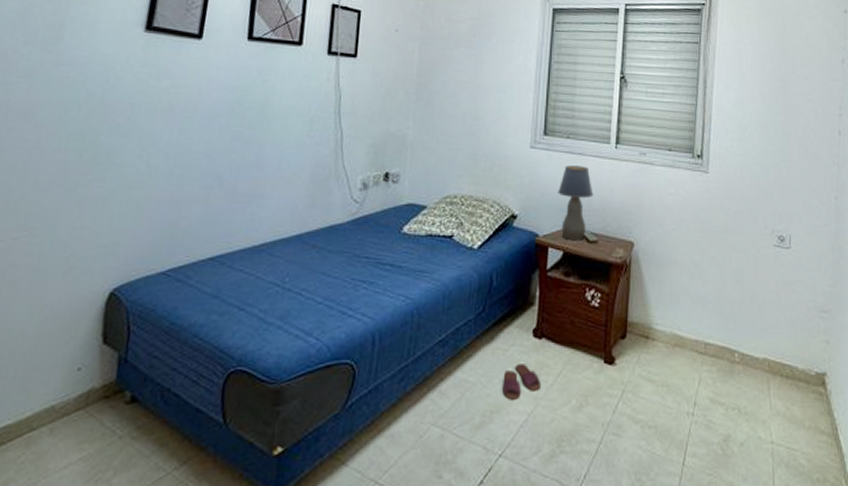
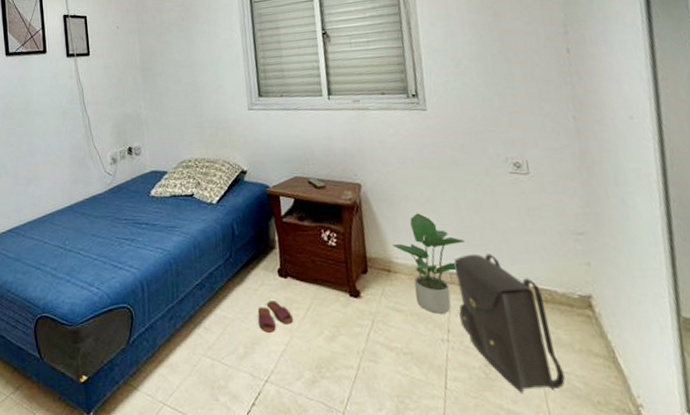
table lamp: present [558,165,594,241] -> none [280,119,315,189]
potted plant: none [655,278,723,386] -> present [393,213,465,314]
backpack: none [708,324,792,470] -> present [453,253,565,393]

